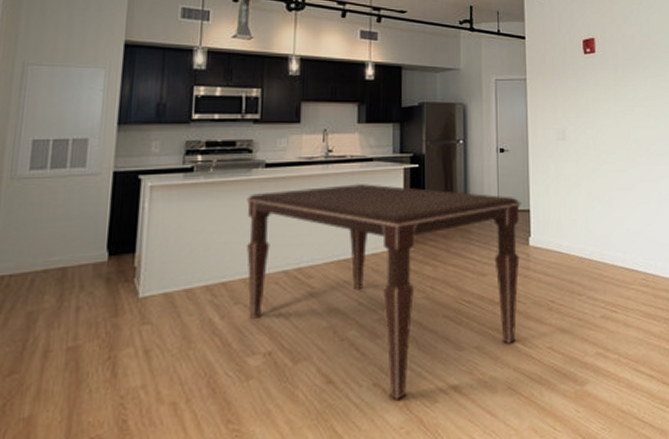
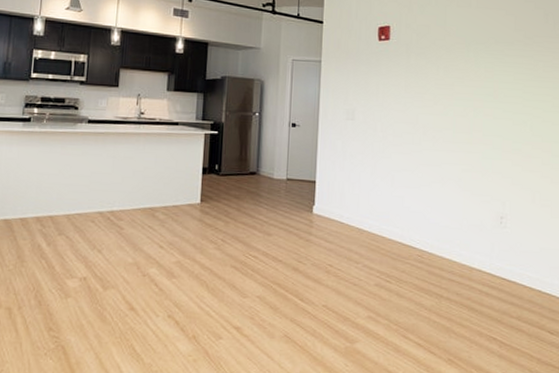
dining table: present [246,184,523,400] -> none [70,143,310,332]

